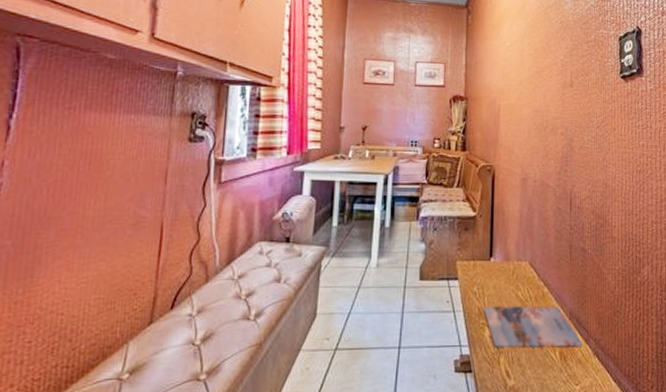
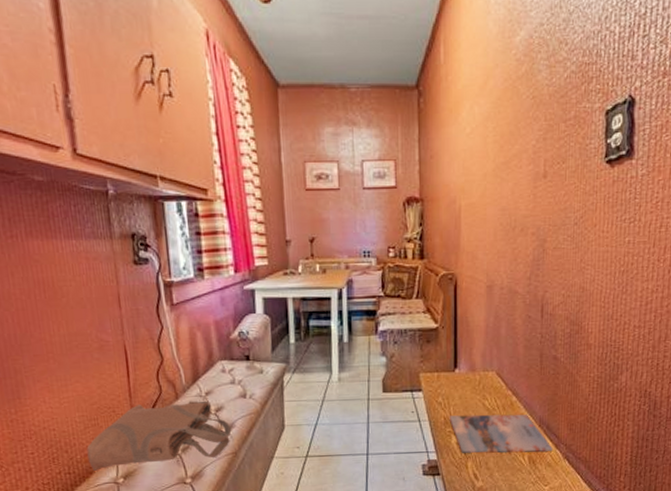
tote bag: none [93,284,260,366] -> present [86,400,232,472]

